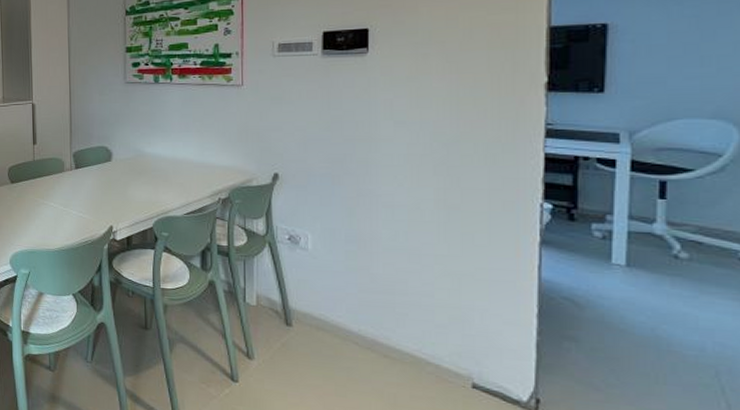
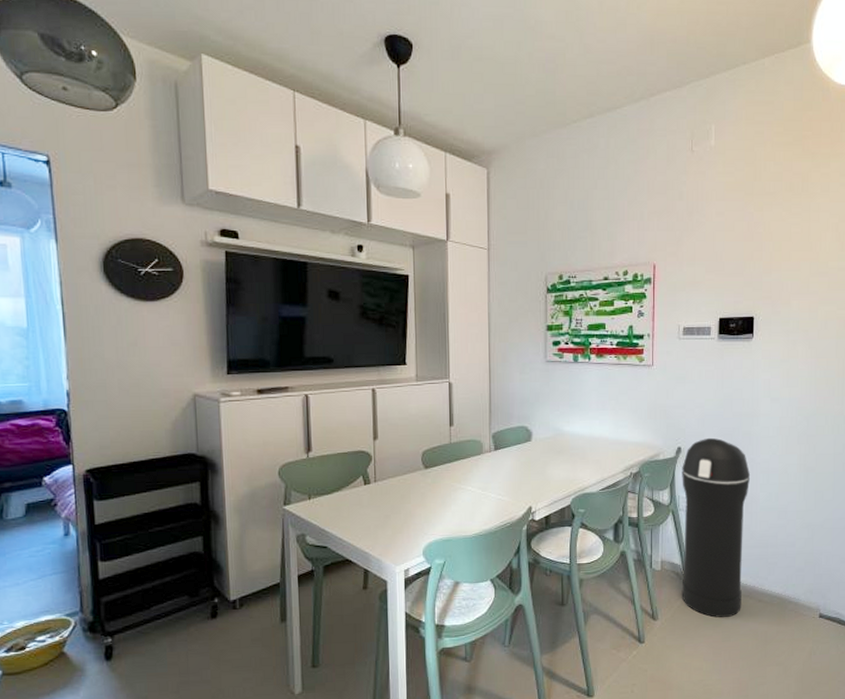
trash can: none [280,164,368,369] -> present [681,437,750,618]

